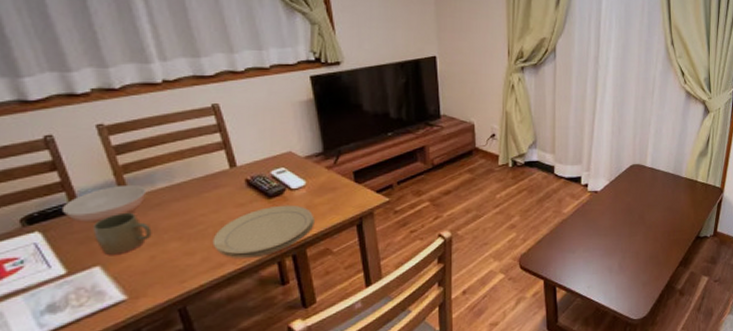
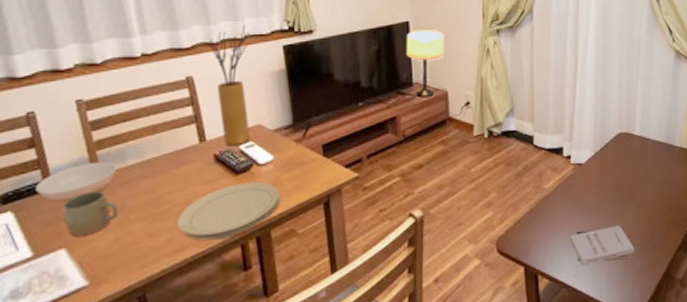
vase: none [234,54,281,172] -> present [210,24,251,147]
table lamp: none [433,65,470,130] -> present [405,30,444,98]
books: none [585,245,642,278] -> present [570,225,635,265]

